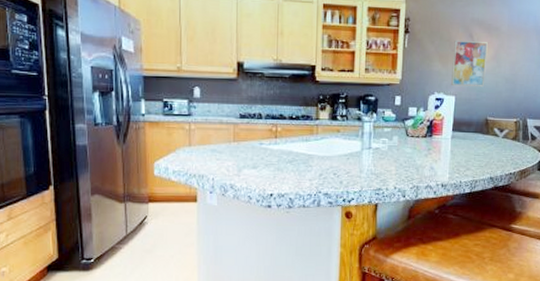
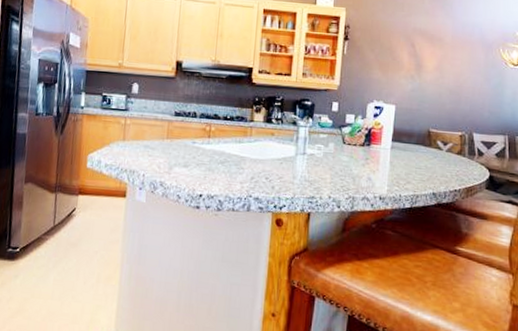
wall art: present [450,40,488,88] -> none [390,48,430,98]

